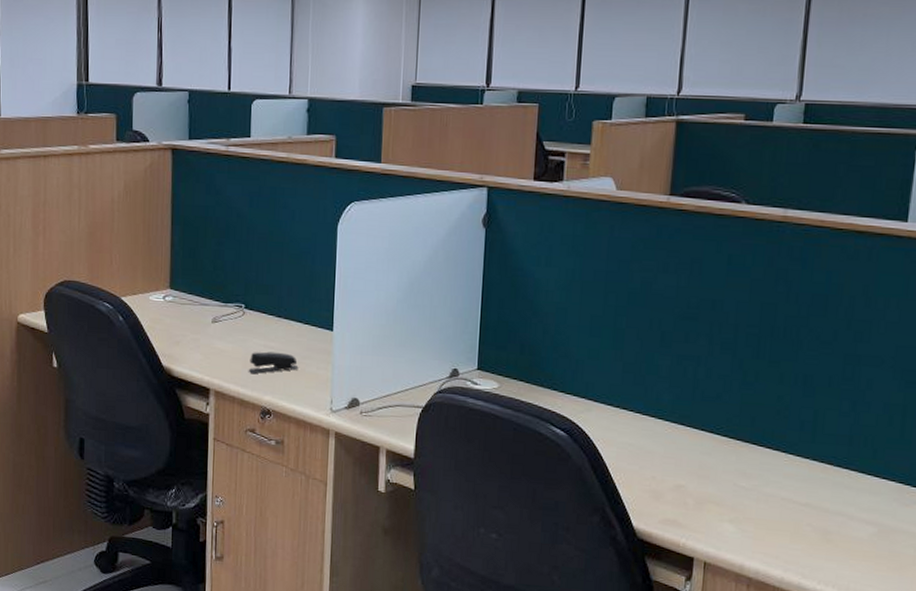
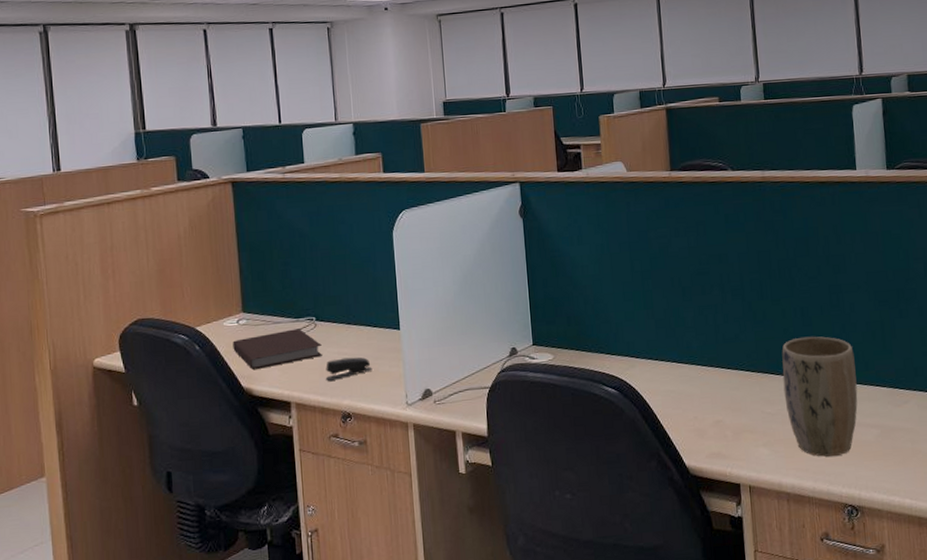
notebook: none [157,313,249,350] -> present [233,329,324,369]
plant pot: none [764,408,862,548] -> present [782,336,858,457]

